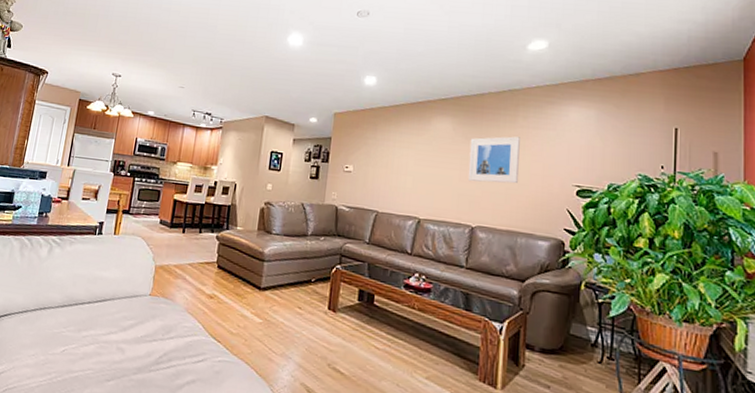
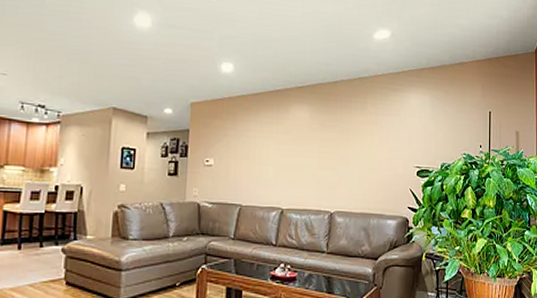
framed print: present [467,136,520,184] -> none [325,123,370,169]

